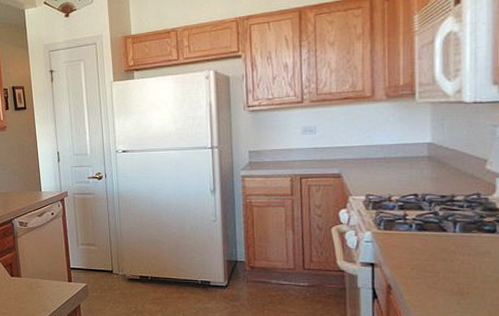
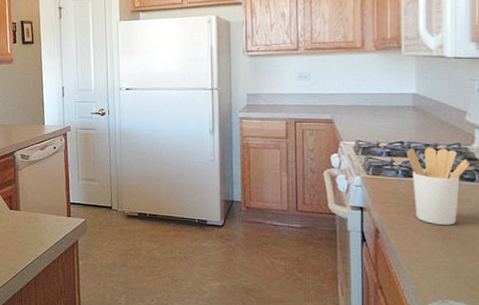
utensil holder: none [421,199,491,279] -> present [407,148,470,225]

